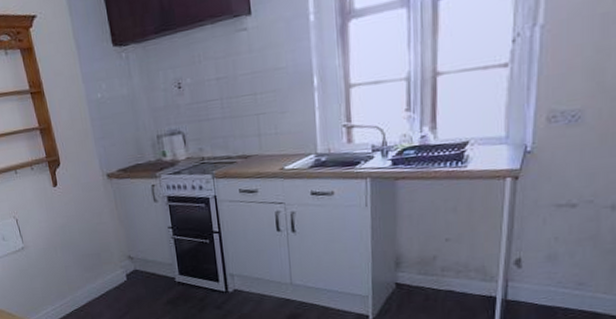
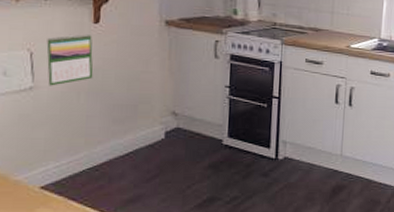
calendar: none [24,196,63,245] -> present [46,33,94,86]

